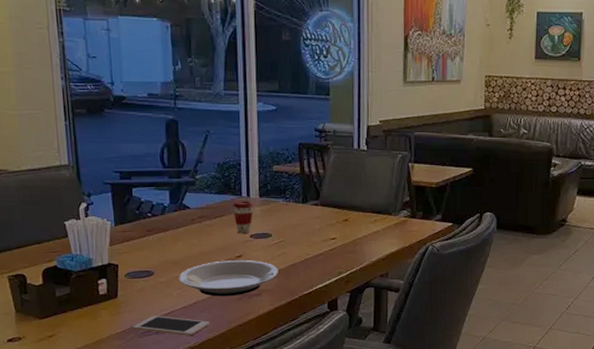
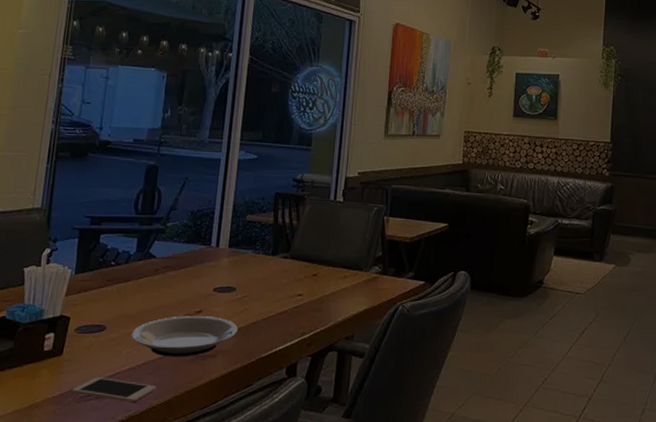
coffee cup: present [232,201,253,234] -> none [199,251,221,287]

